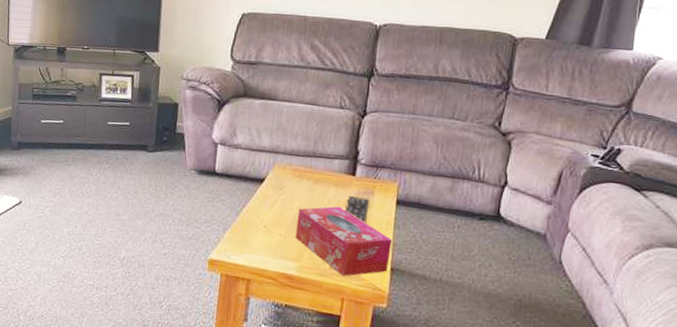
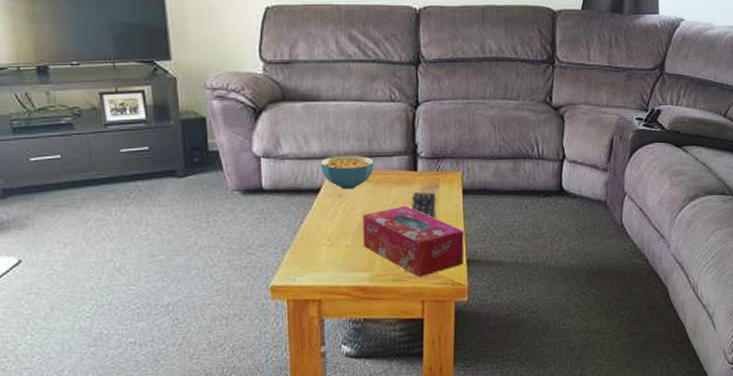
cereal bowl: none [268,151,317,184] -> present [320,155,374,189]

